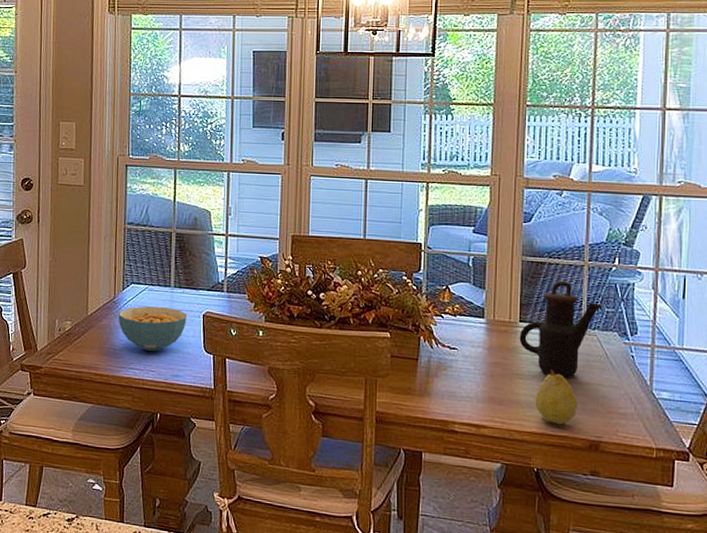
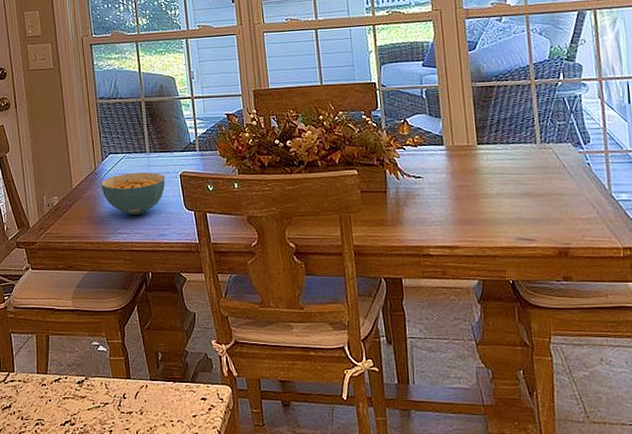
teapot: present [519,280,603,378] -> none [479,101,554,192]
fruit: present [535,369,578,425] -> none [501,185,543,237]

